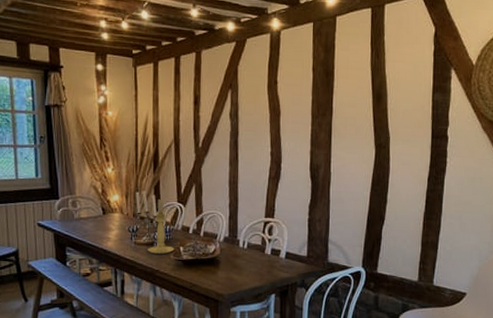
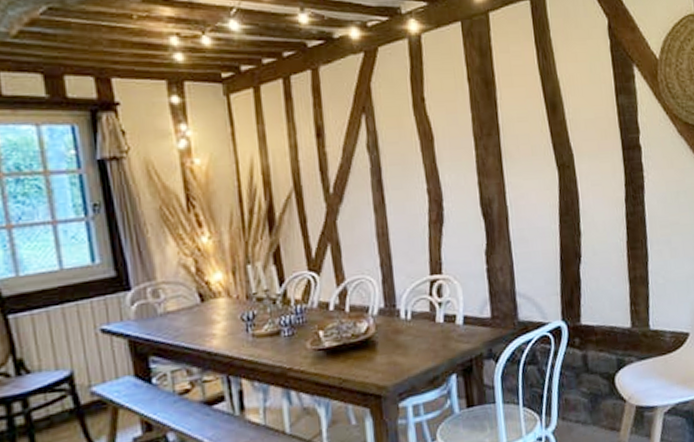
candle holder: present [147,198,175,255] -> none [272,269,312,347]

